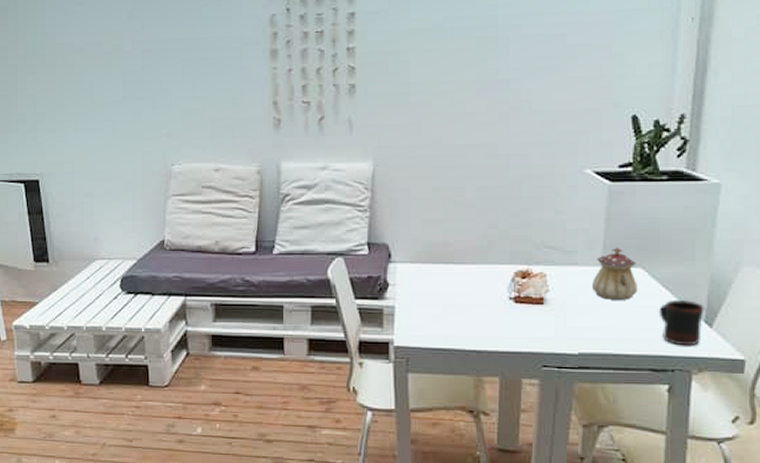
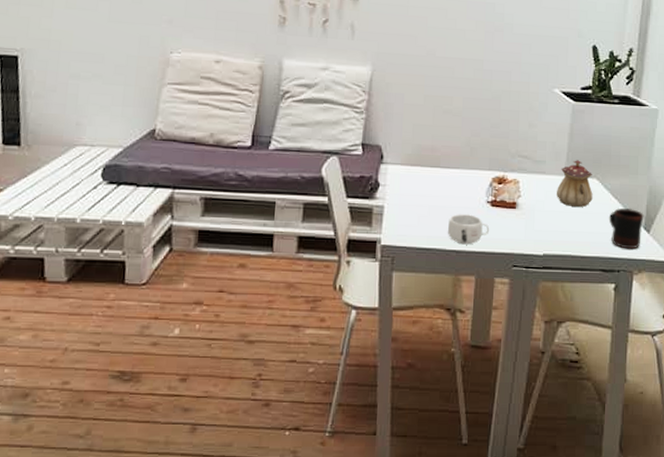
mug: none [467,312,514,344] -> present [448,214,490,245]

